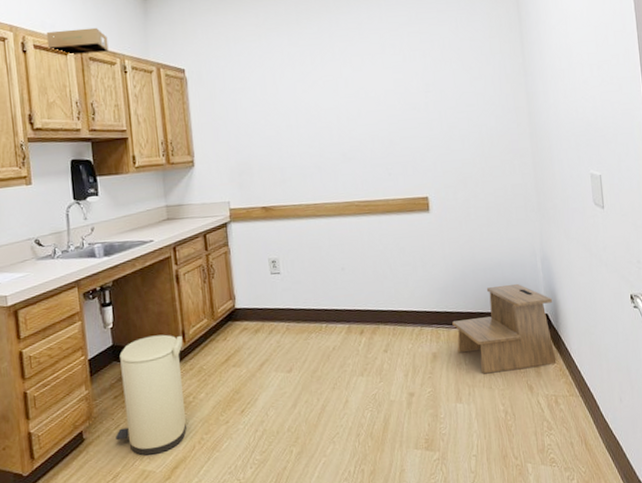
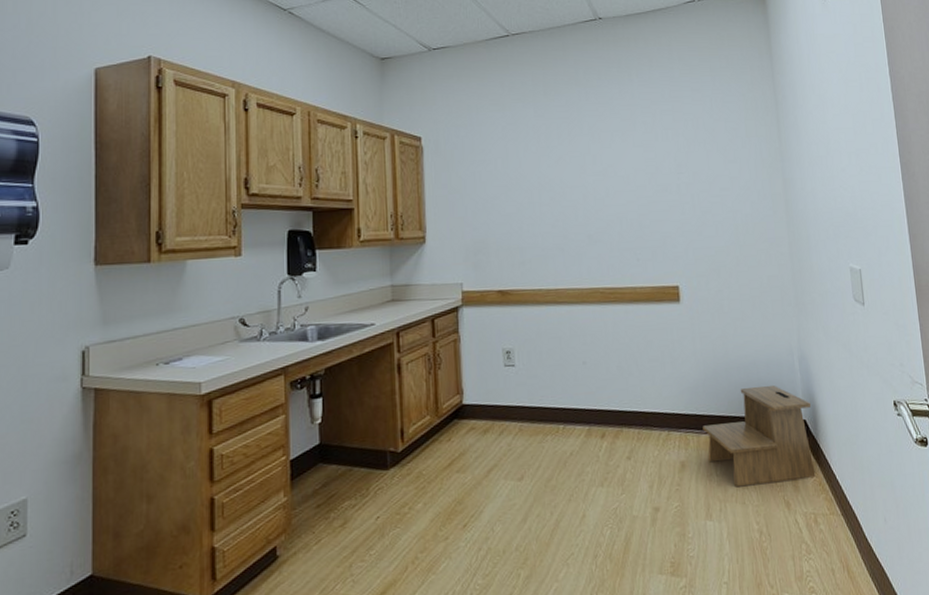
box: present [46,27,109,54] -> none [271,88,340,116]
pedal bin: present [115,334,187,456] -> none [314,432,401,578]

